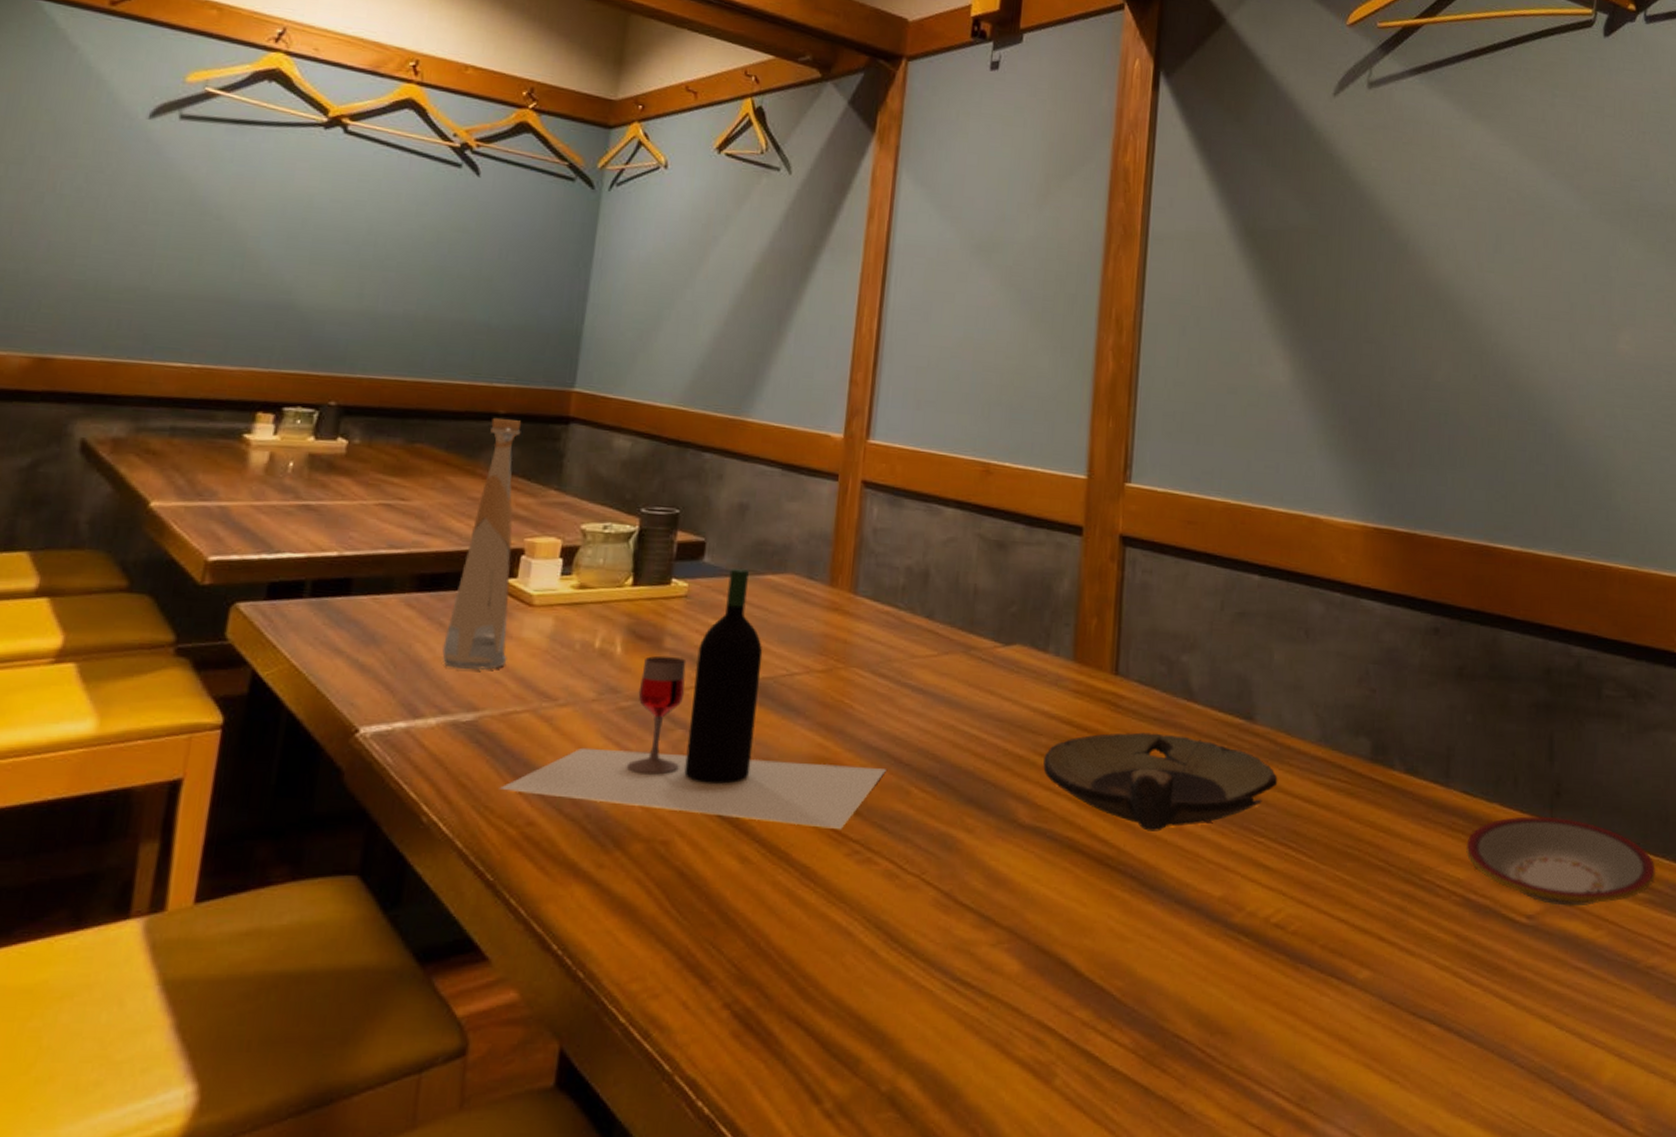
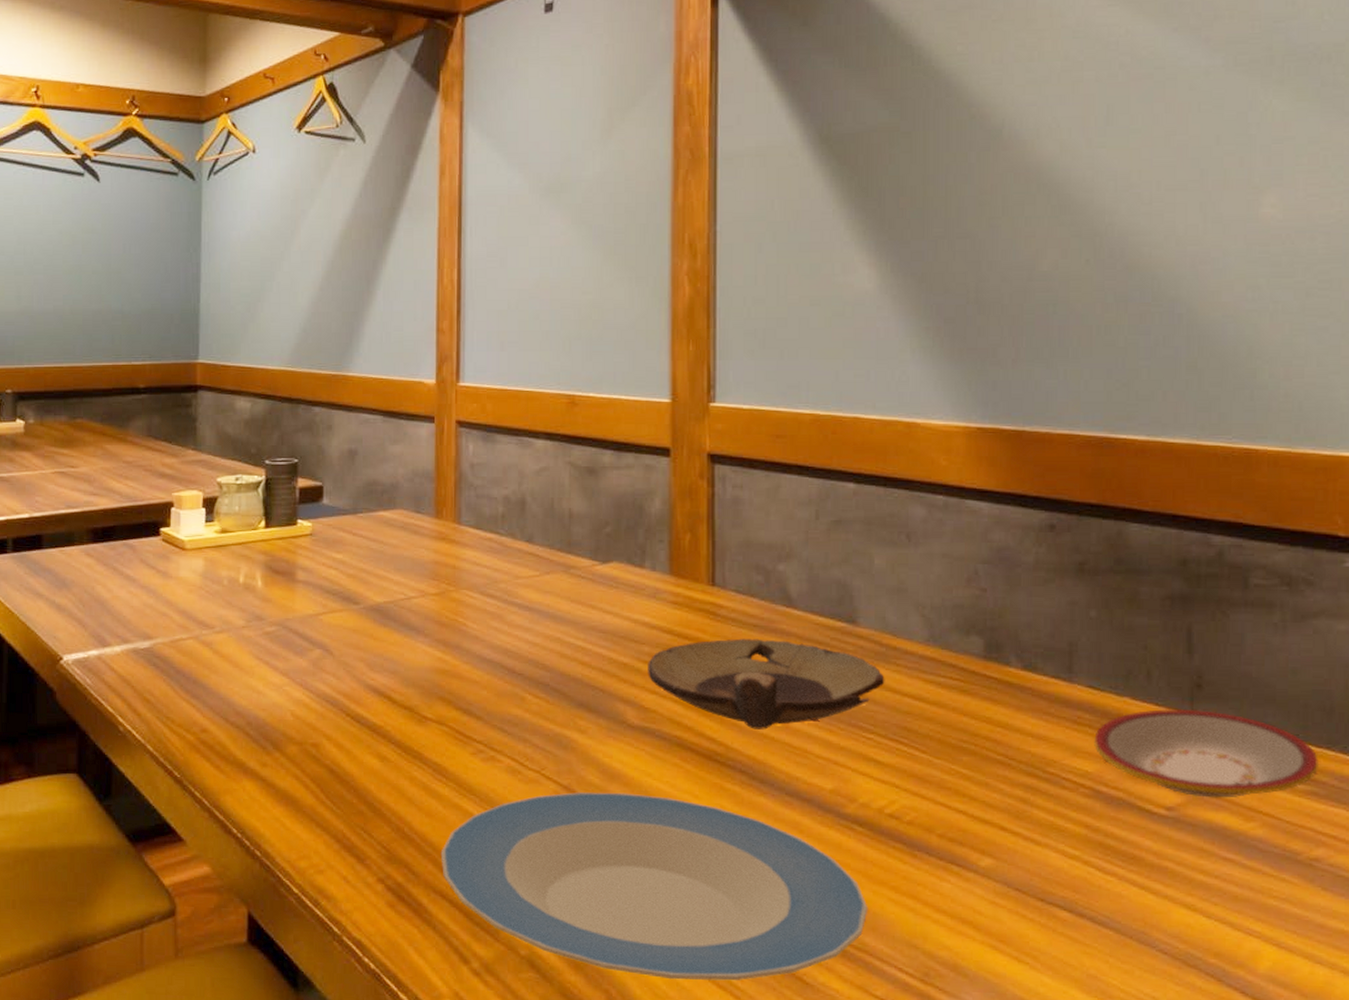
bottle: present [442,418,522,670] -> none [118,392,170,605]
wine bottle: present [499,567,886,829] -> none [176,507,501,731]
plate: none [800,900,1250,1114] -> present [440,792,868,981]

